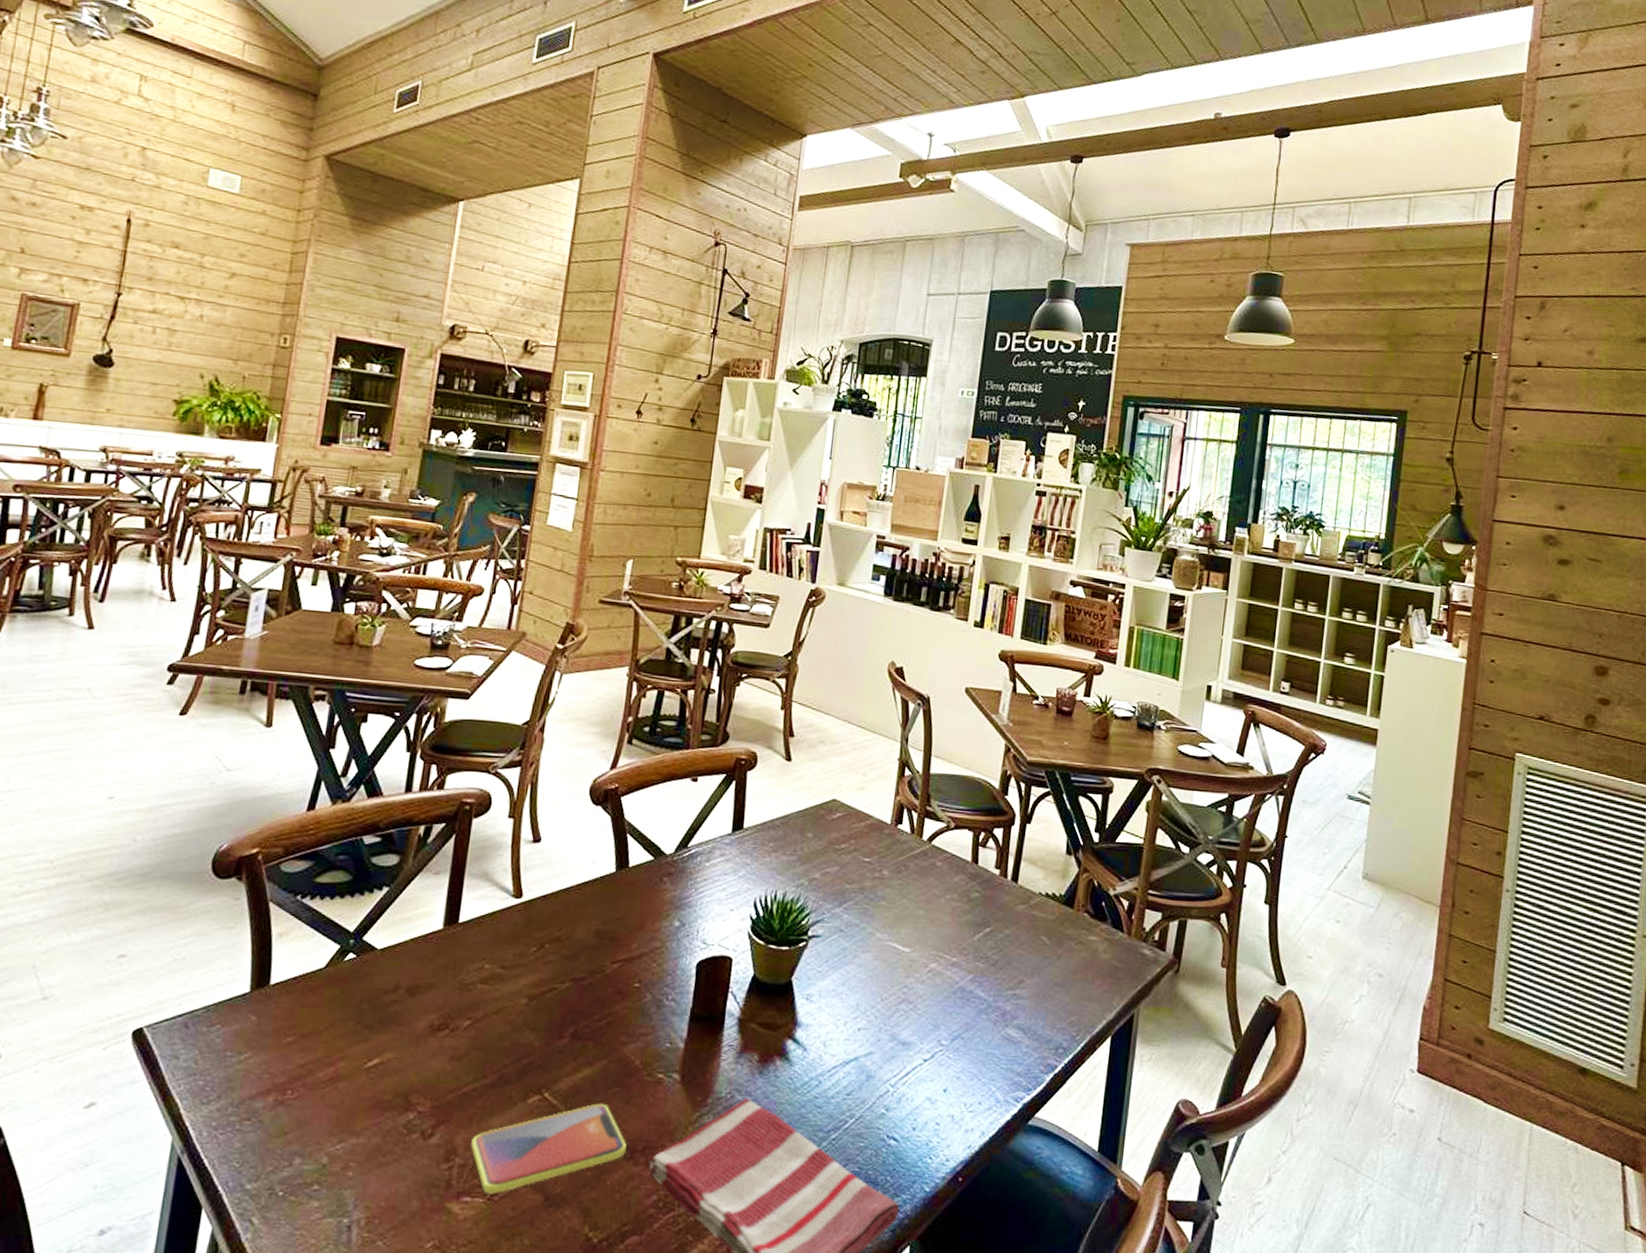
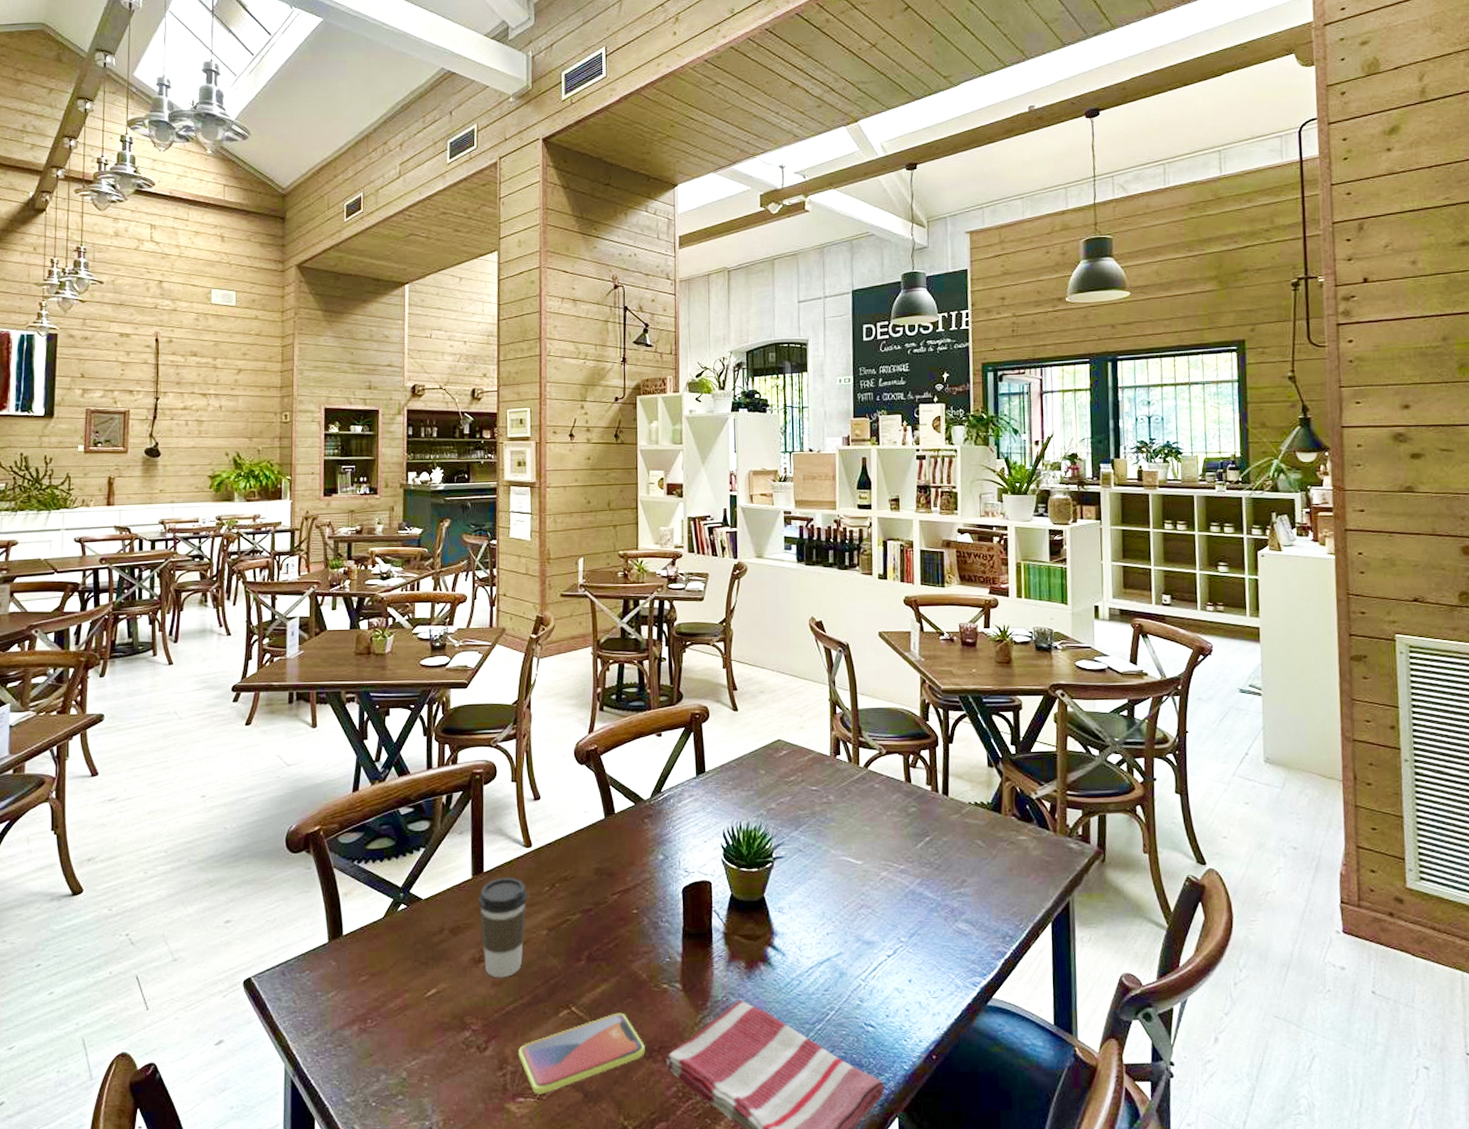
coffee cup: none [444,931,510,1052] -> present [479,877,528,978]

